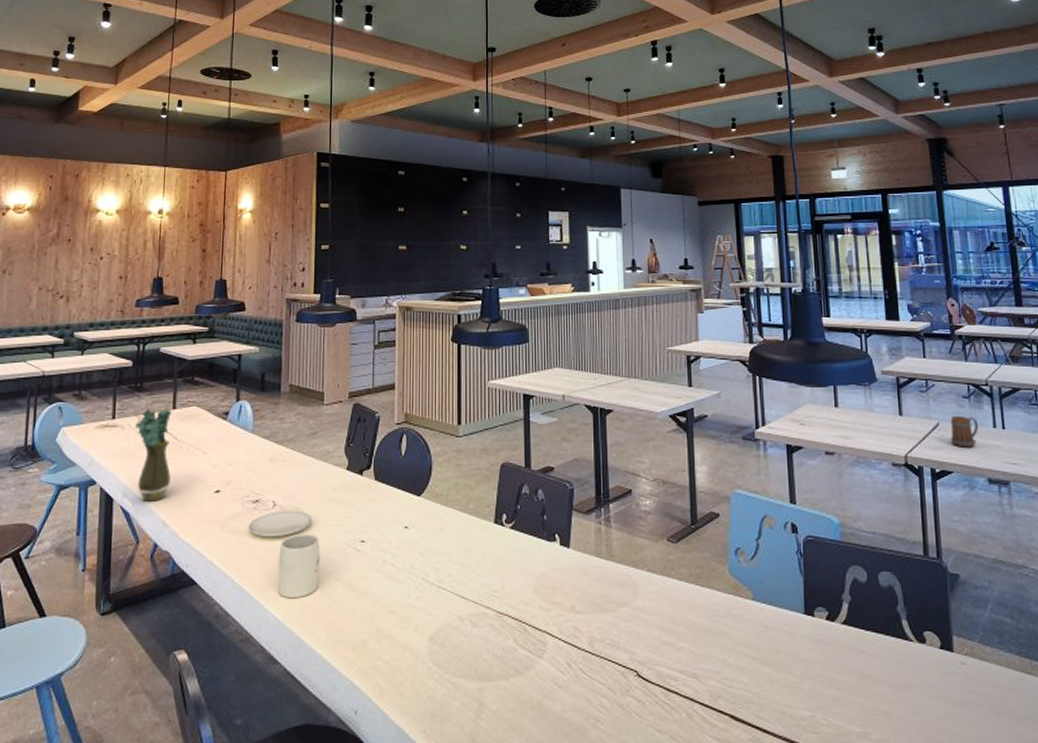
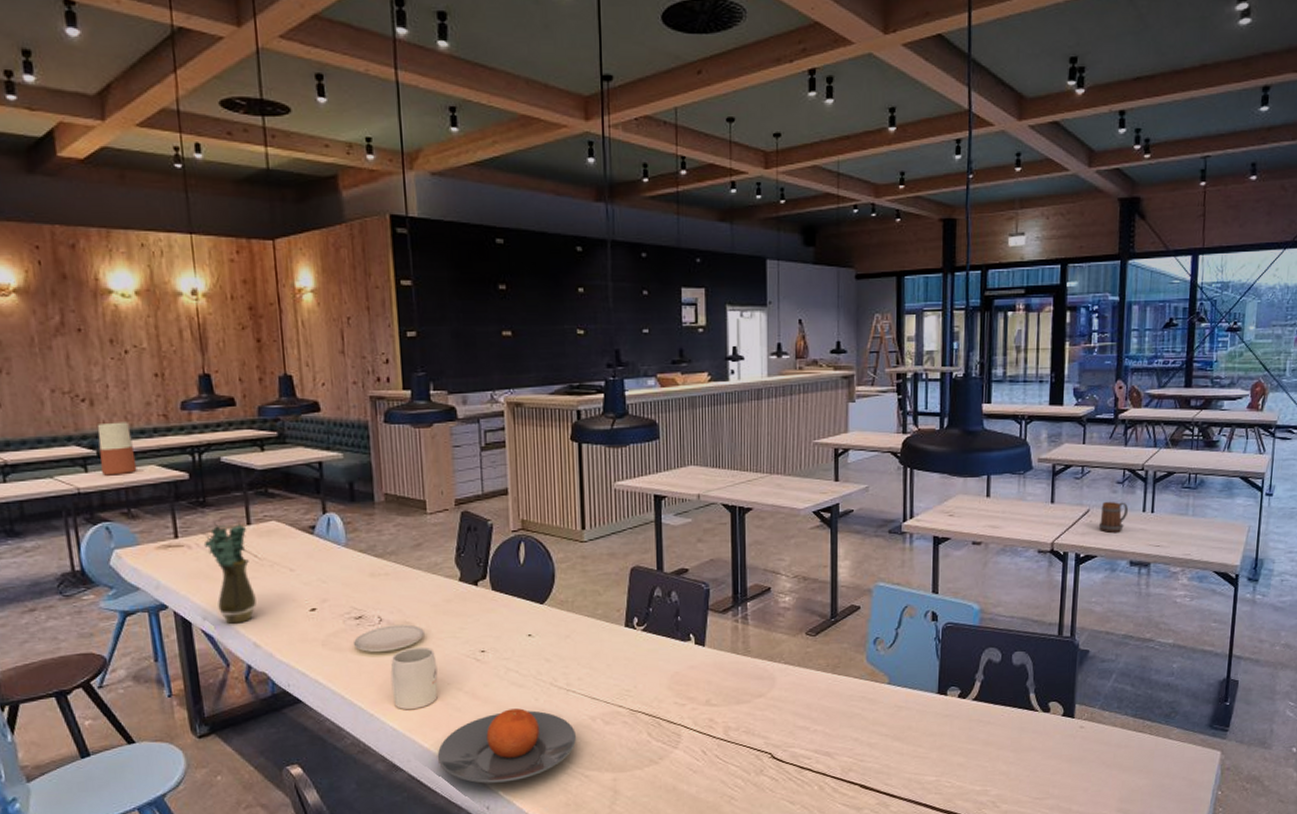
vase: none [65,316,94,361] -> present [97,422,137,476]
plate: none [312,604,445,684] -> present [437,708,577,784]

